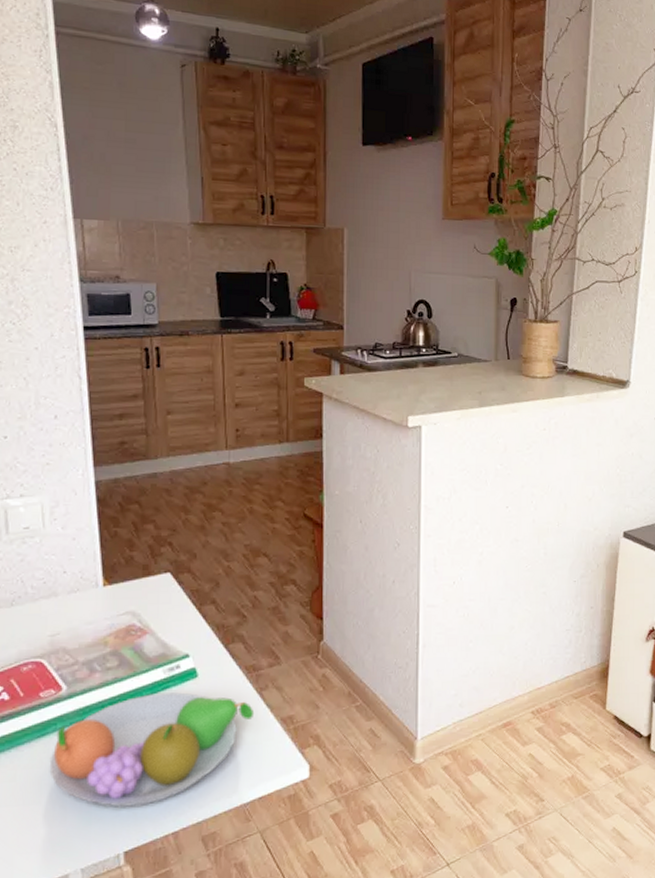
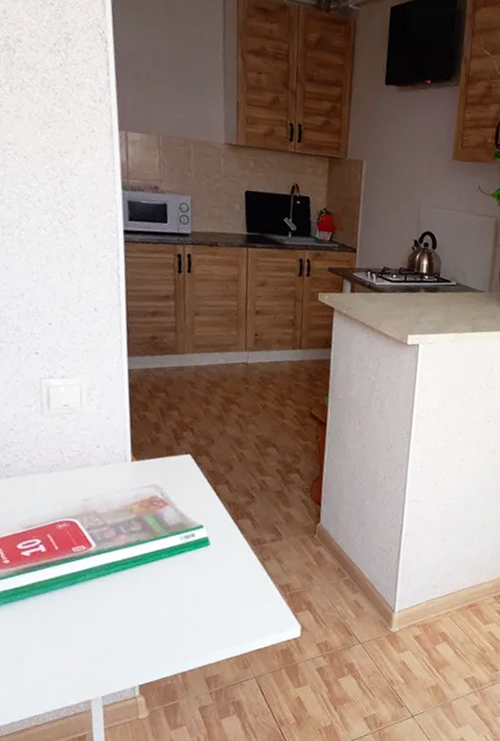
fruit bowl: present [49,692,255,807] -> none [78,556,257,649]

